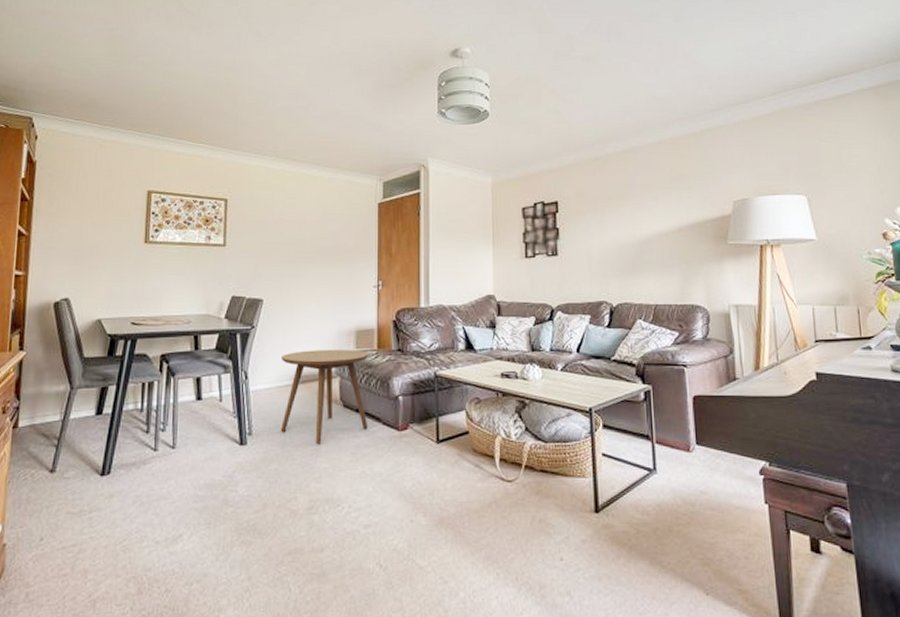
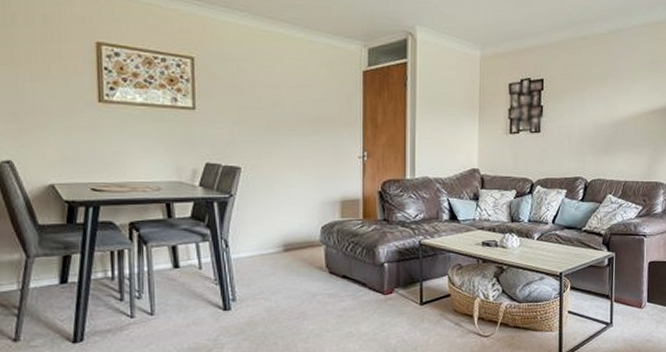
side table: present [281,349,369,445] -> none [264,218,354,309]

